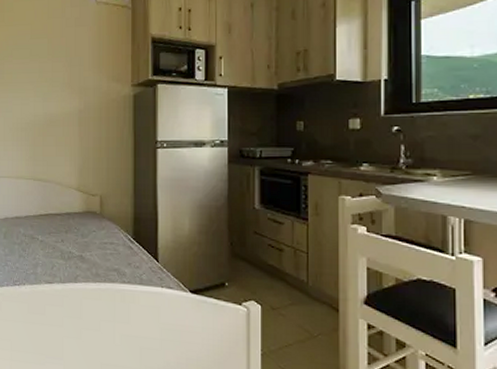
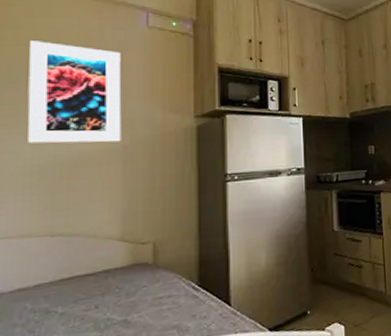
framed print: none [18,21,78,107] -> present [27,41,122,144]

